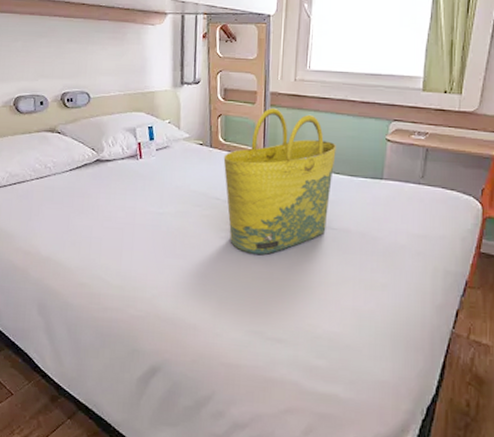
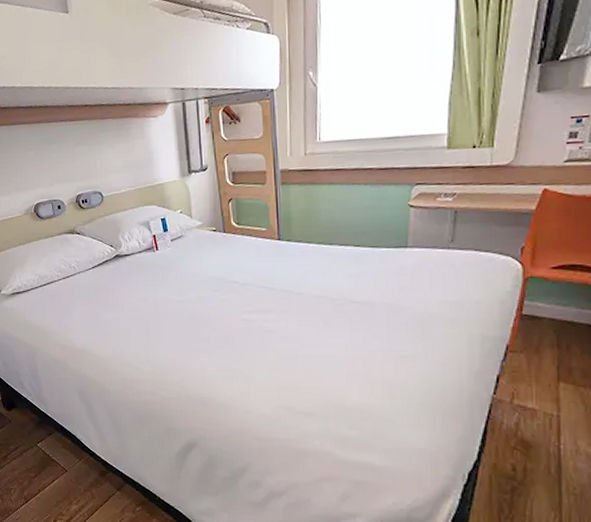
tote bag: present [223,107,336,255] -> none [238,185,355,333]

